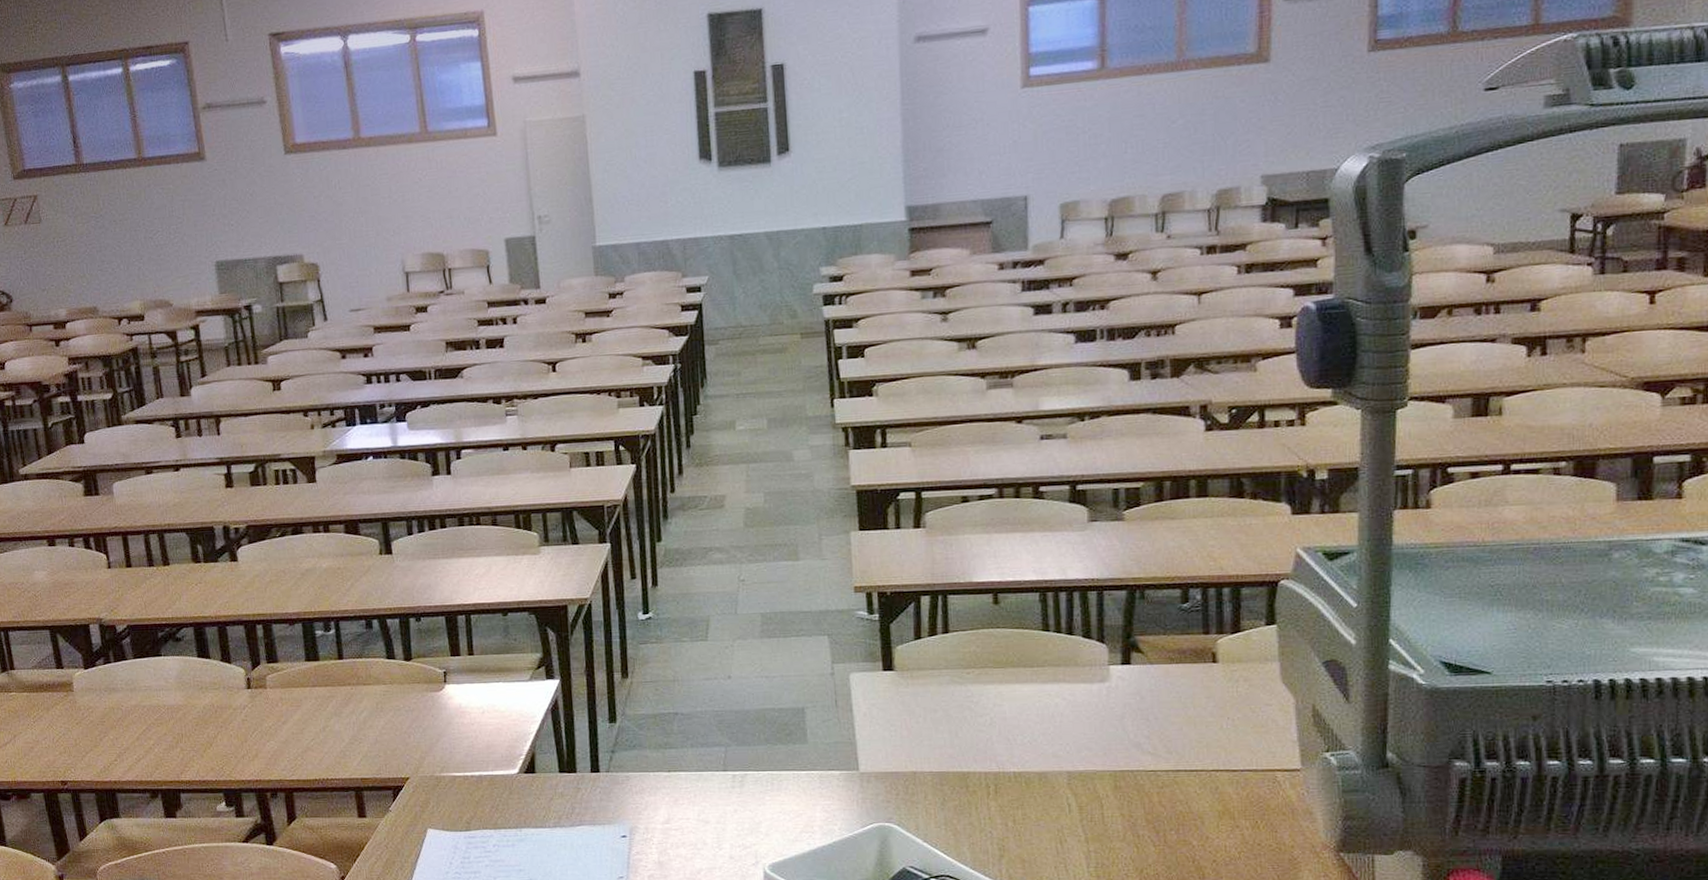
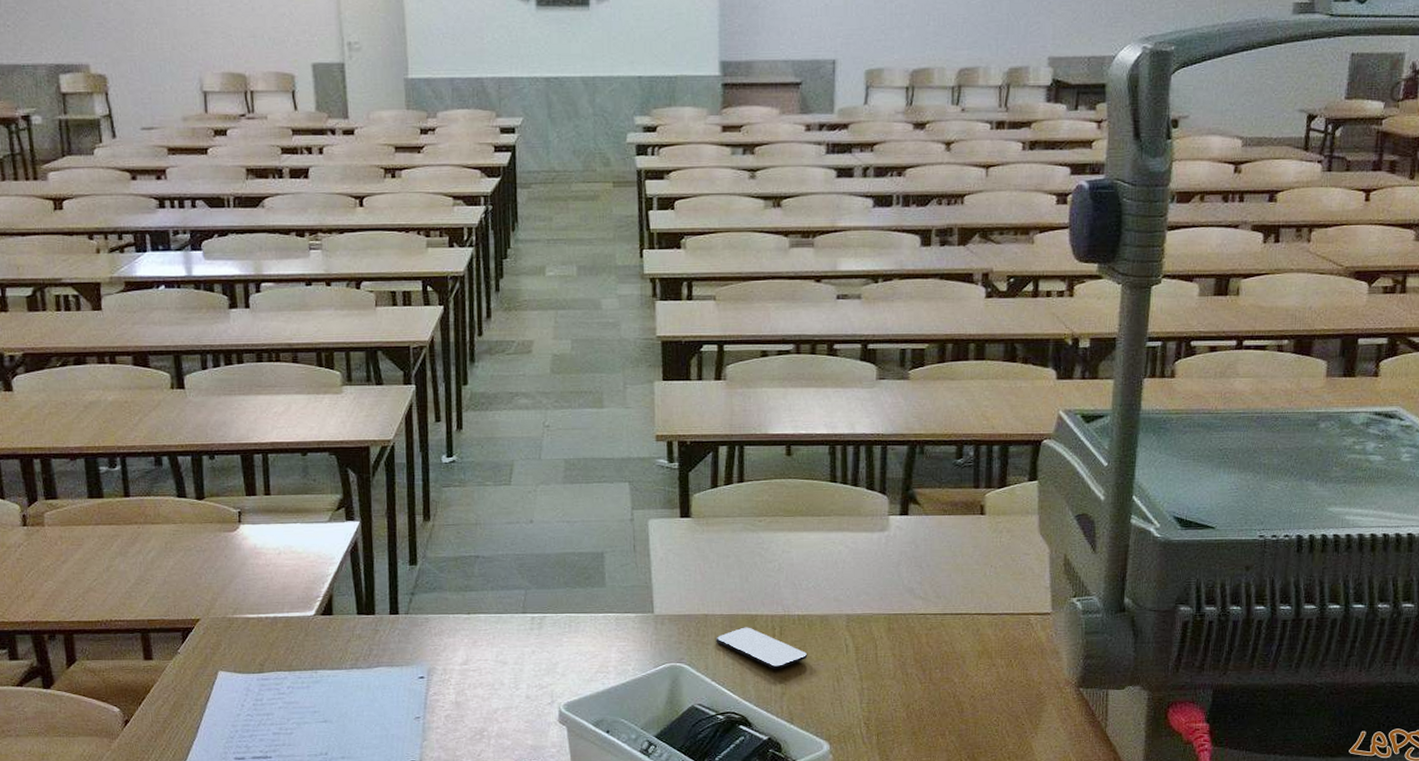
smartphone: none [926,785,1027,831] -> present [716,627,808,670]

